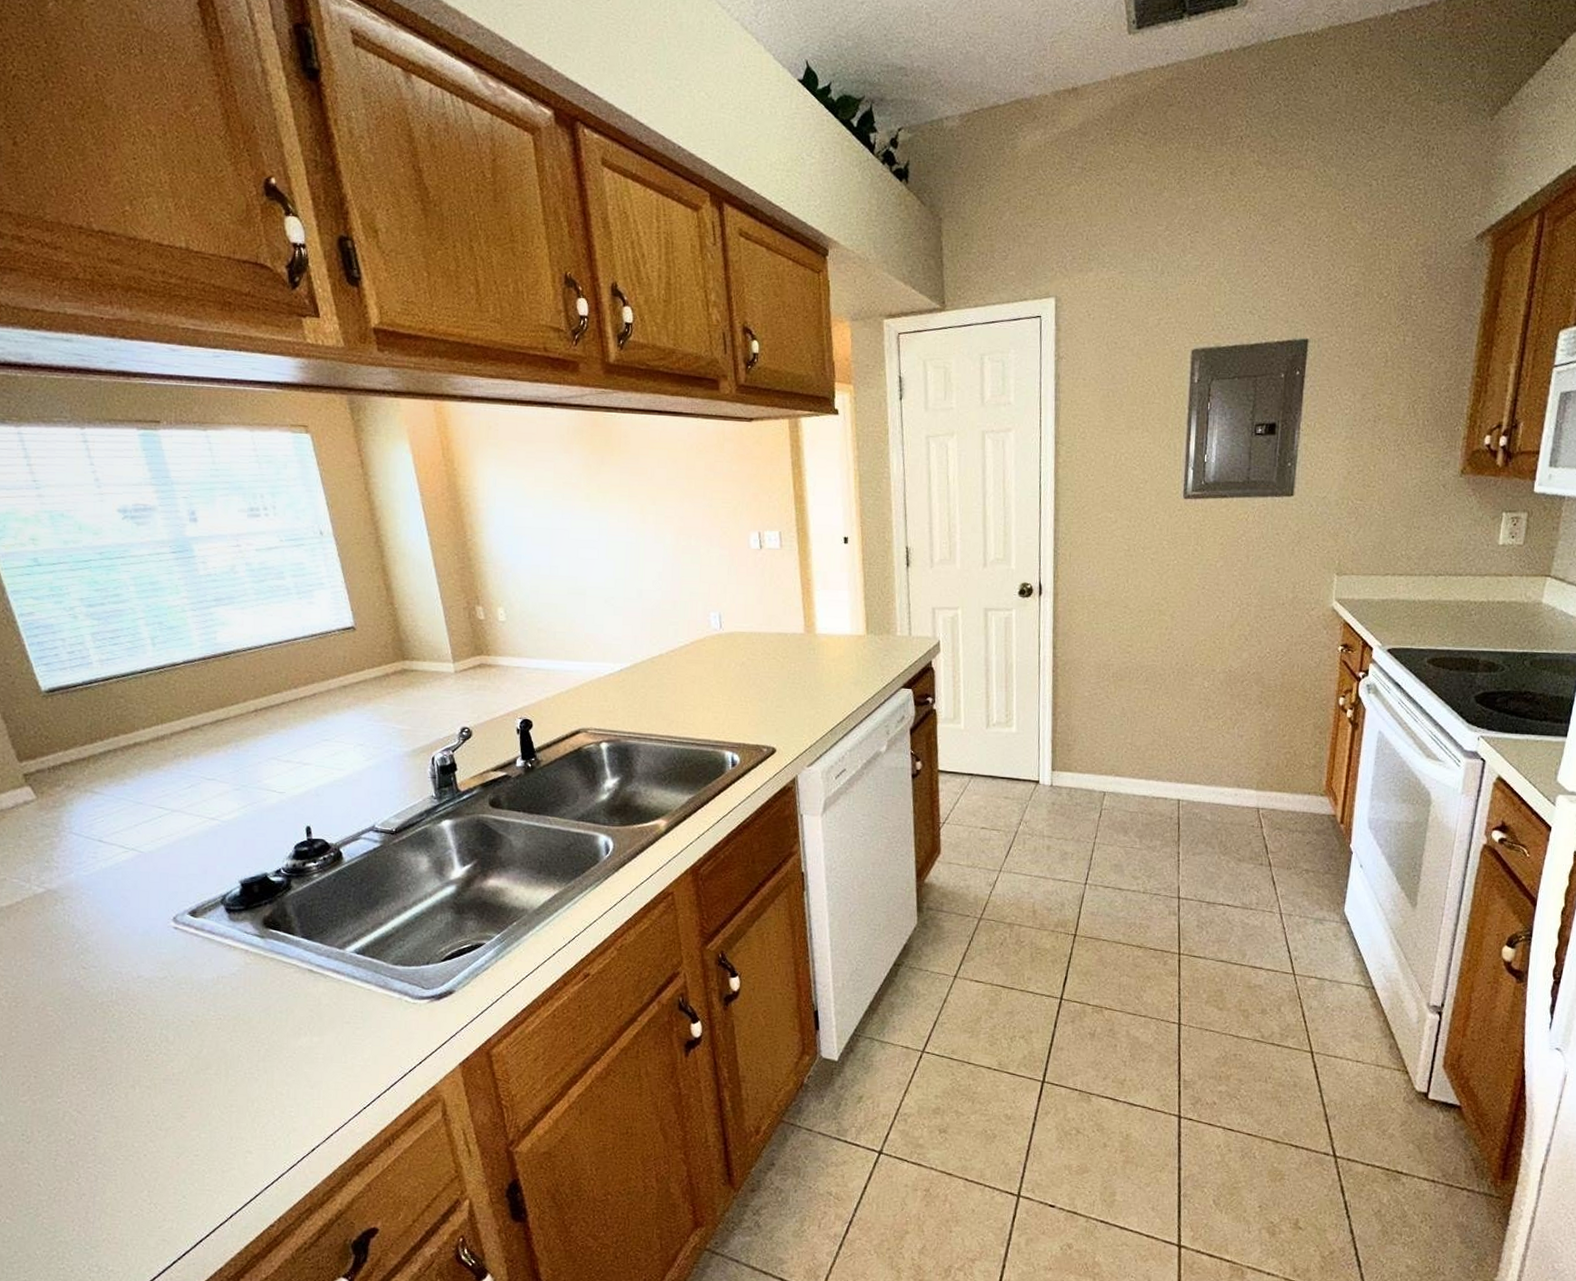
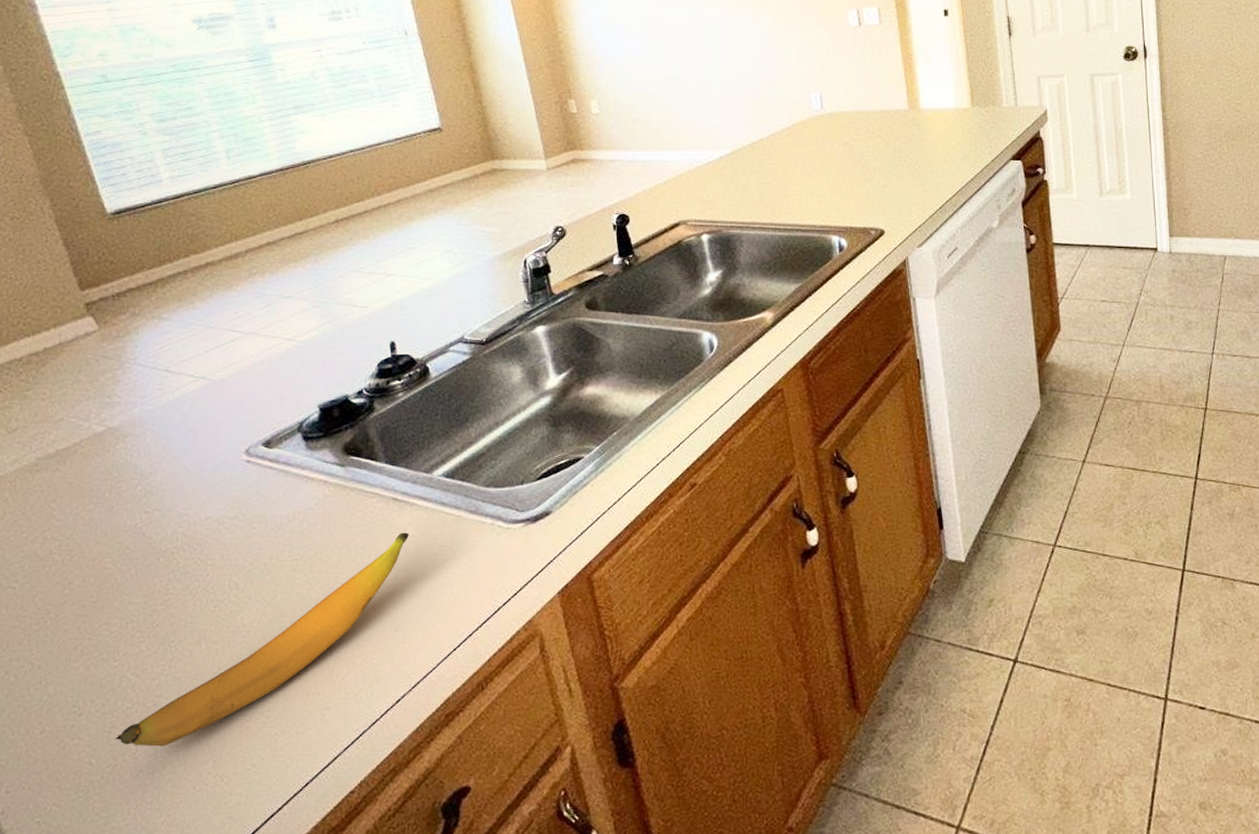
banana: none [60,1001,323,1175] -> present [115,532,409,747]

